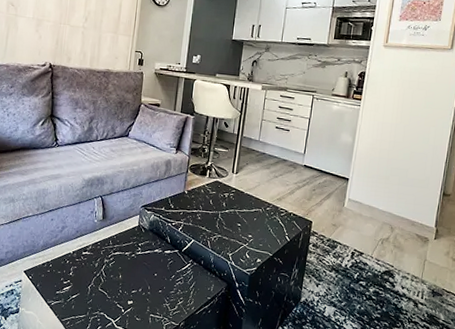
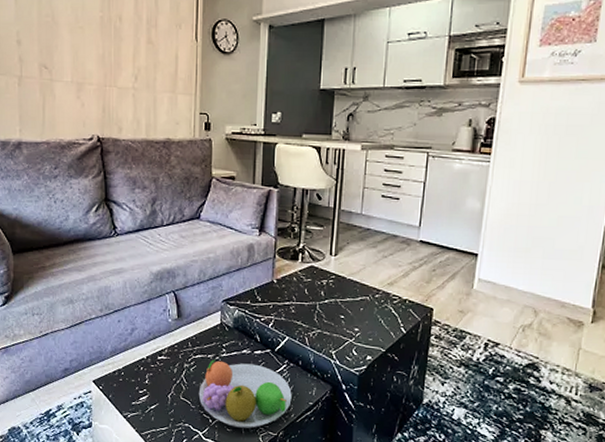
fruit bowl: none [114,256,194,319] -> present [198,359,292,428]

